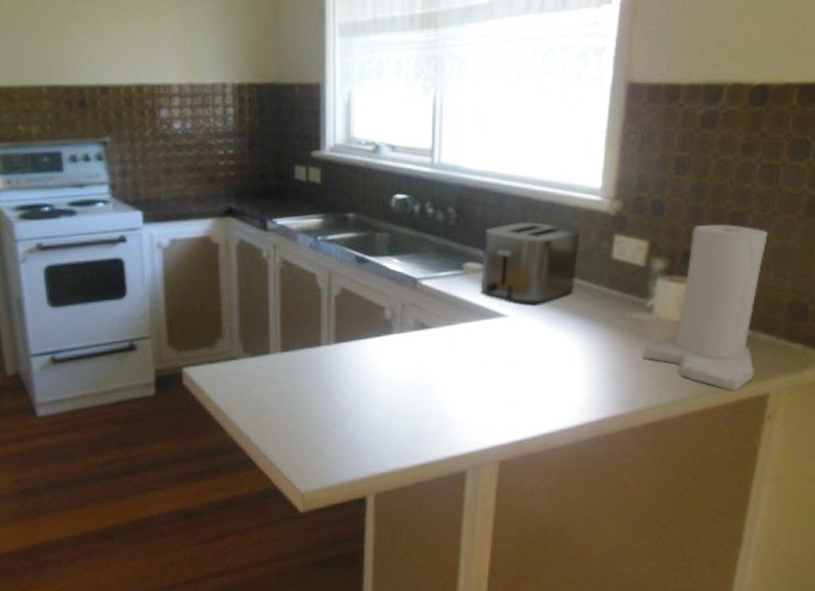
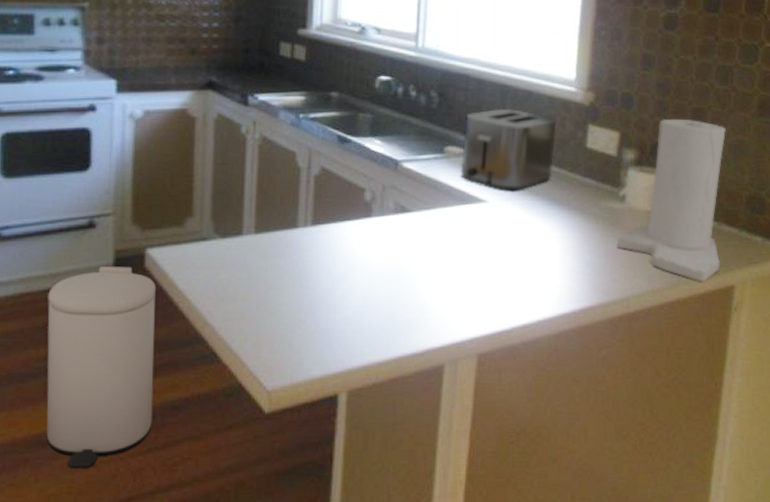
pedal bin: none [100,384,201,558] -> present [46,266,156,470]

